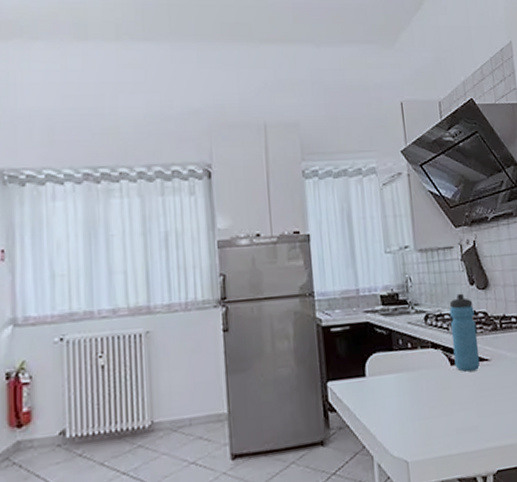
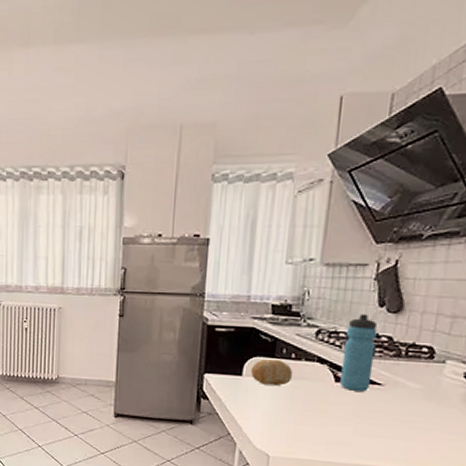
fruit: none [373,352,413,382] -> present [251,359,292,386]

